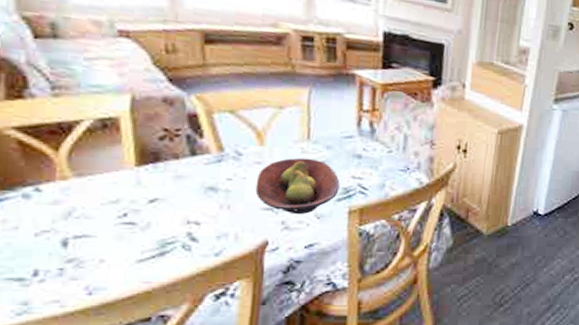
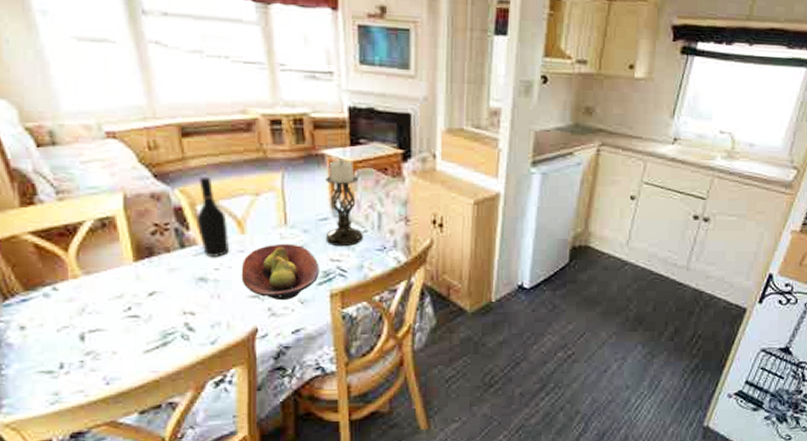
wine bottle: none [212,86,246,167] -> present [196,177,229,257]
candle holder: none [348,80,388,165] -> present [325,159,363,247]

